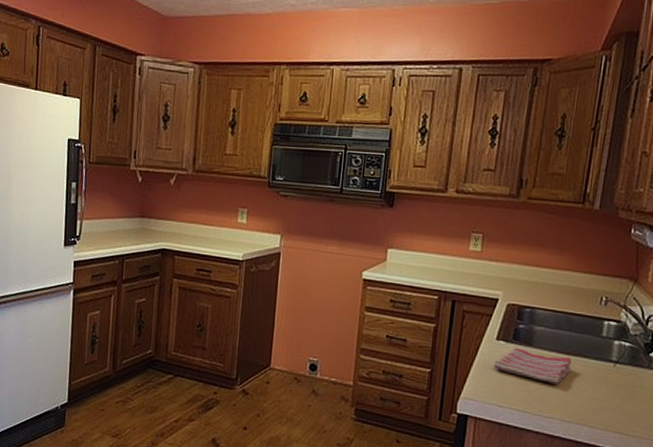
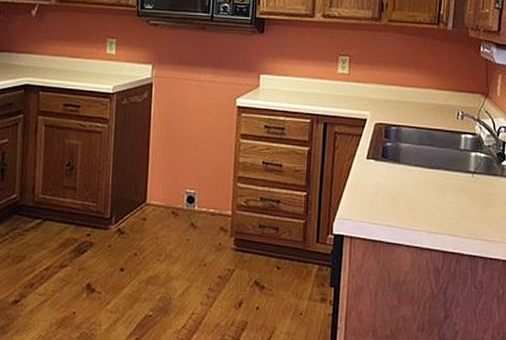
dish towel: present [493,348,571,384] -> none [365,165,435,198]

